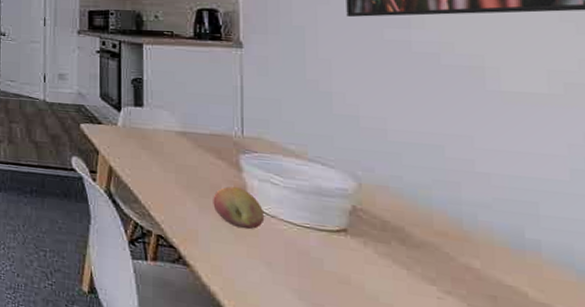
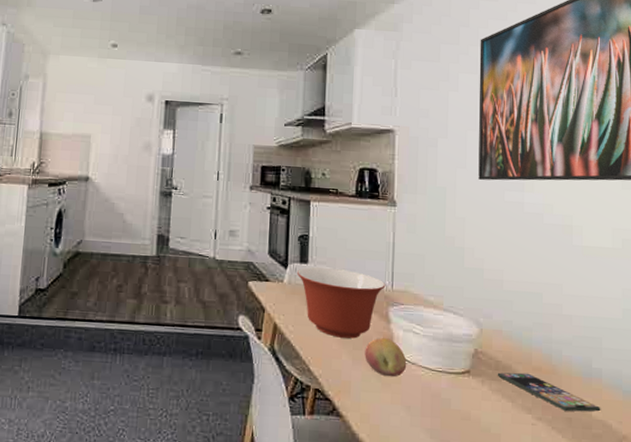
mixing bowl: none [131,111,235,186] -> present [296,267,386,339]
smartphone: none [384,234,542,293] -> present [497,372,601,412]

